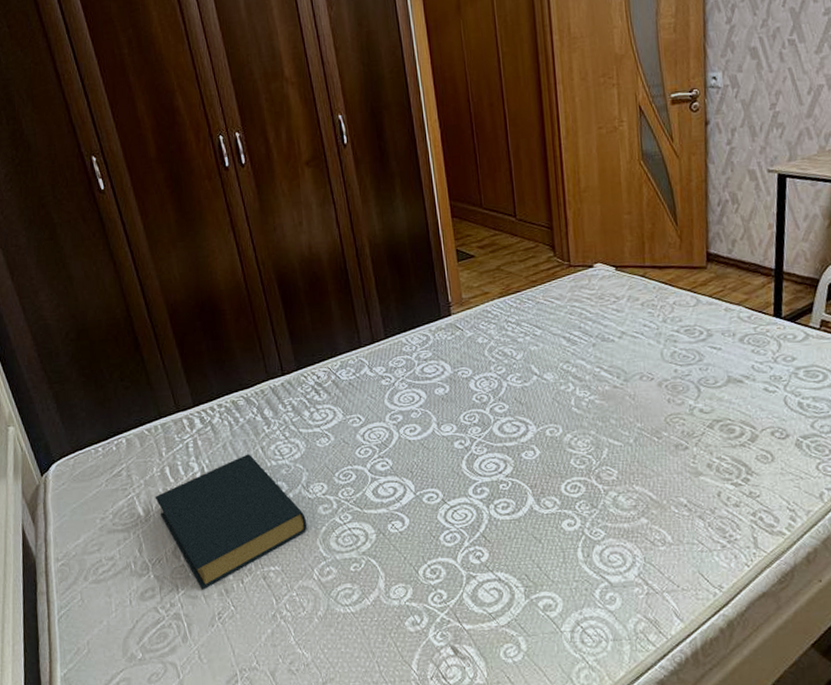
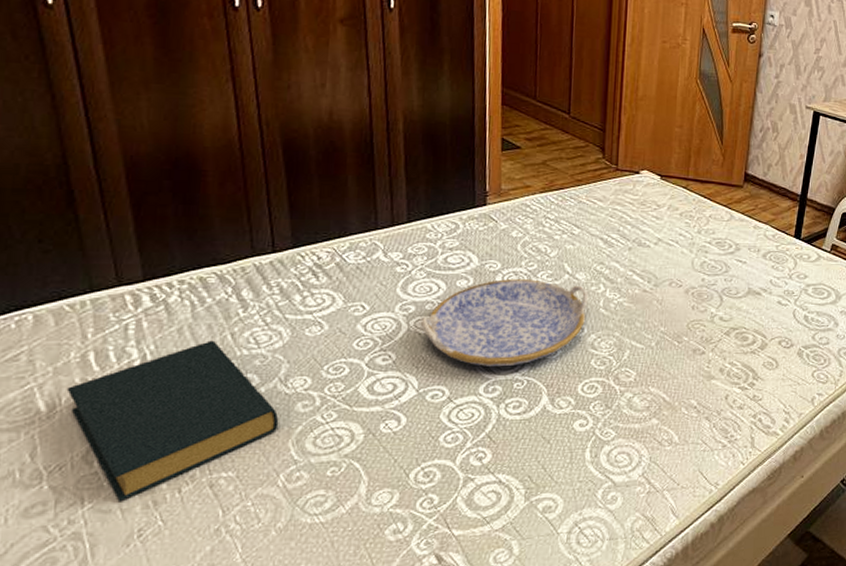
serving tray: none [408,383,560,469] -> present [420,279,589,366]

